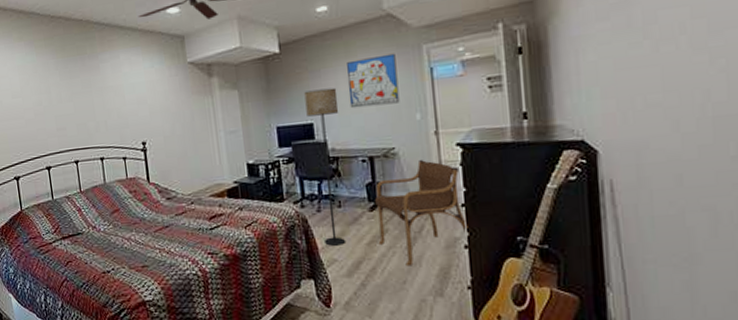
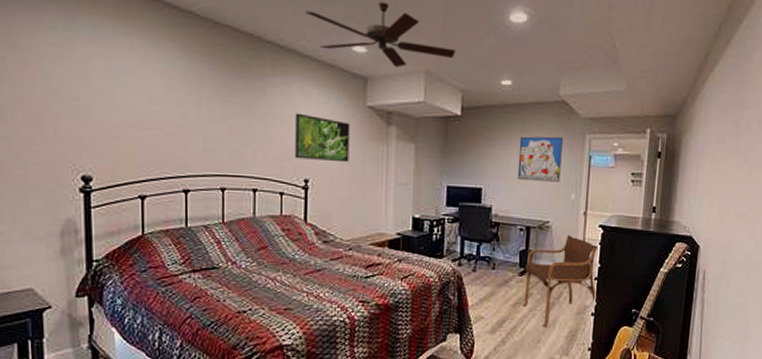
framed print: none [126,81,179,124] -> present [295,113,350,163]
floor lamp: present [304,87,346,246] -> none [475,157,508,304]

